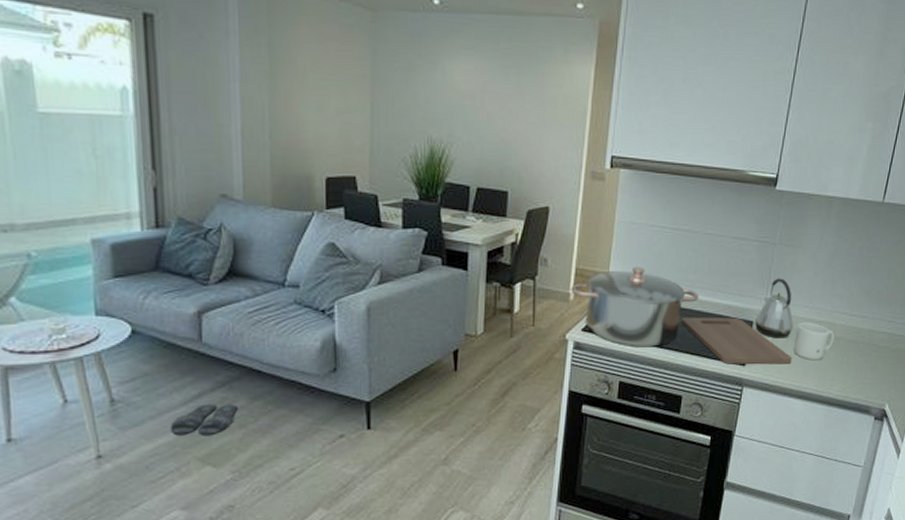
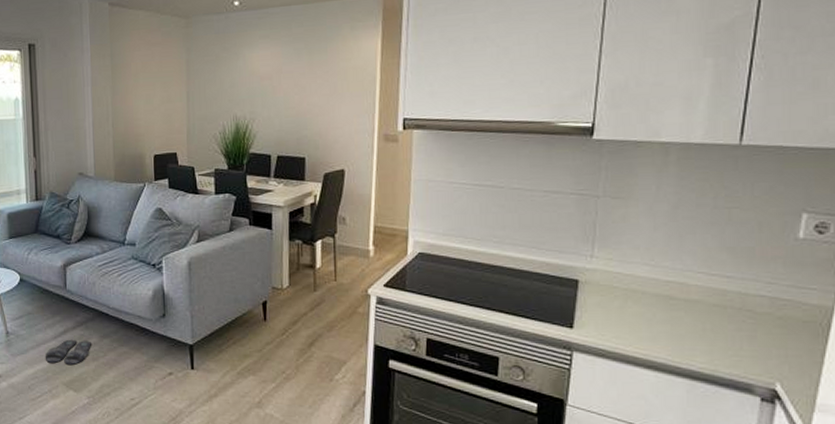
cooking pot: present [571,267,699,348] -> none [370,224,510,305]
cutting board: present [681,317,792,365] -> none [491,274,634,329]
kettle: present [755,278,794,339] -> none [581,233,633,300]
mug: present [794,322,835,361] -> none [635,281,689,326]

